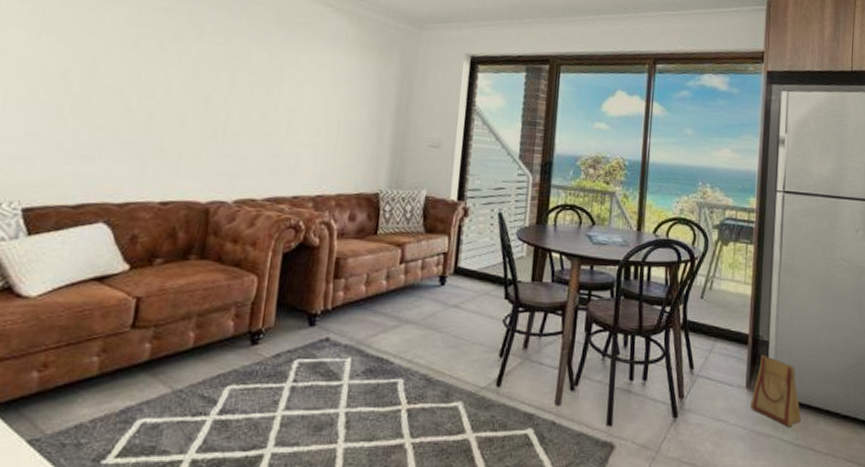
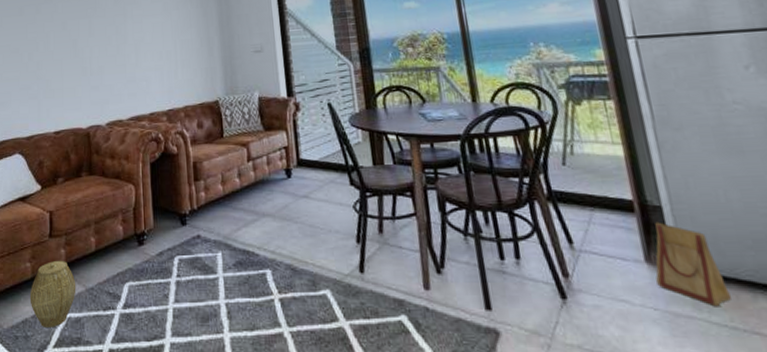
woven basket: none [90,355,160,434] -> present [29,260,76,327]

